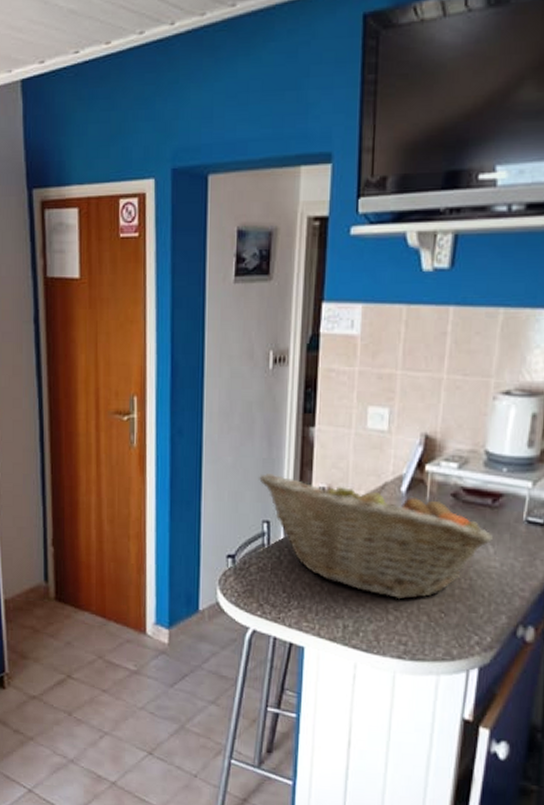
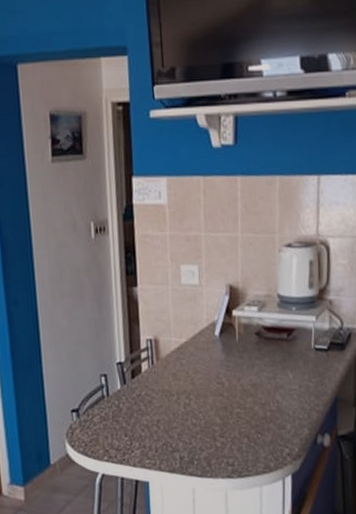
fruit basket: present [259,473,494,600] -> none [93,328,292,428]

